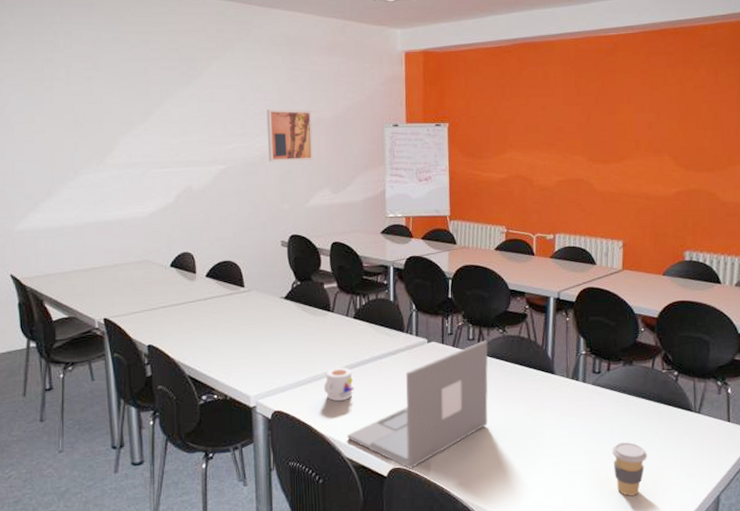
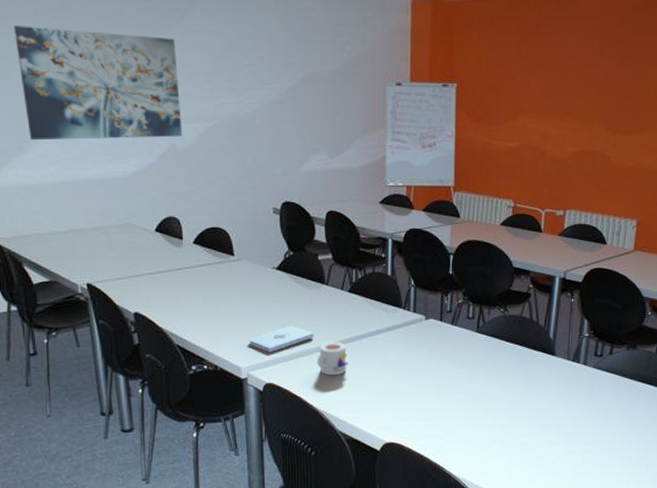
wall art: none [48,86,198,187] -> present [13,26,183,141]
notepad: none [258,352,320,381] -> present [249,325,314,353]
wall art: present [266,109,313,162] -> none [257,61,308,121]
laptop: present [347,340,489,469] -> none [340,319,488,445]
coffee cup: present [612,442,647,496] -> none [608,426,643,477]

